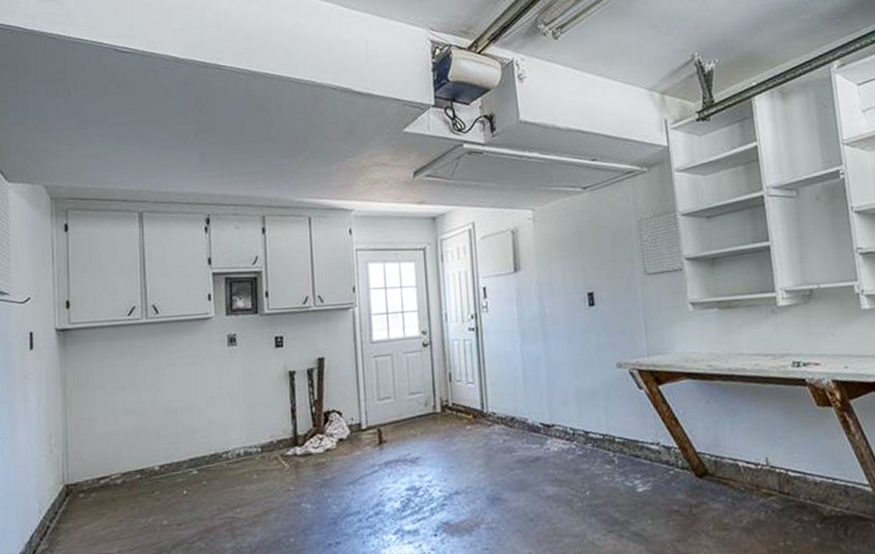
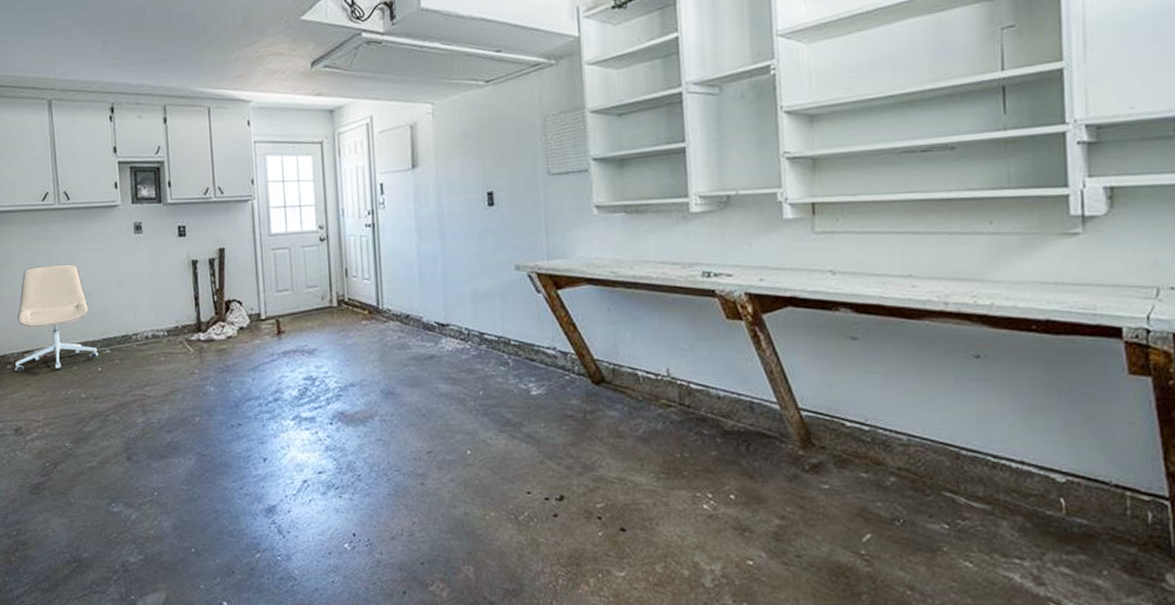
office chair: none [88,380,184,502] -> present [14,264,98,373]

